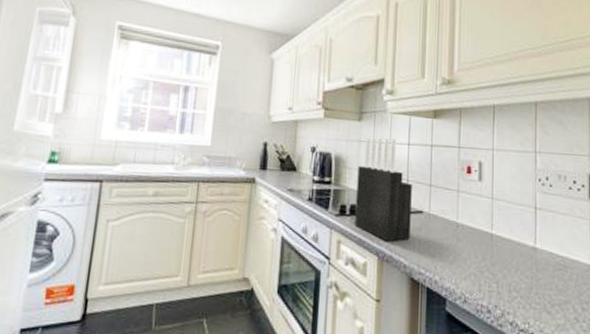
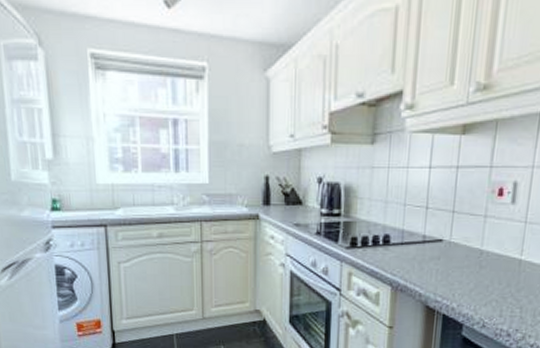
knife block: present [355,137,412,242] -> none [367,162,432,272]

